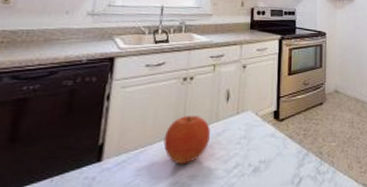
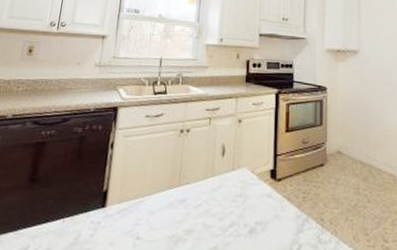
fruit: present [163,116,210,165] -> none [161,168,206,218]

